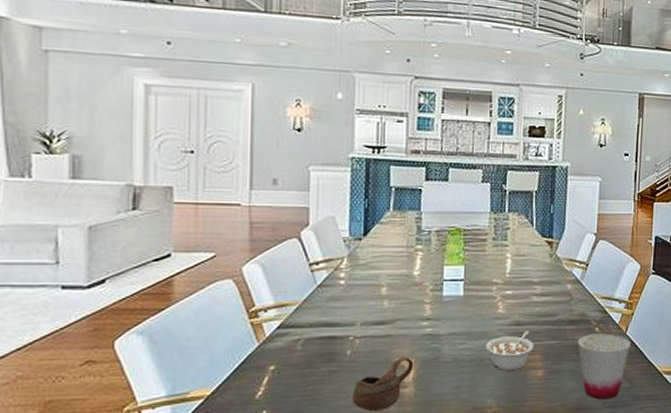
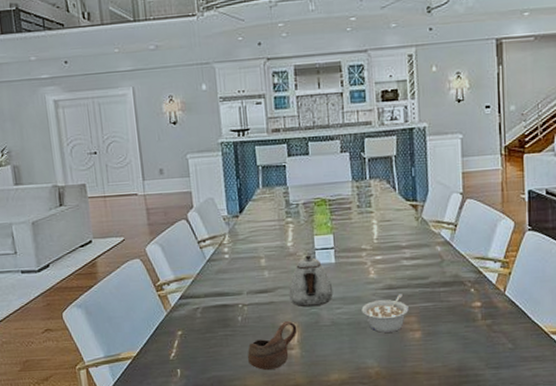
teapot: none [409,286,458,342] -> present [289,255,333,307]
cup: present [578,333,631,400] -> none [453,294,511,361]

